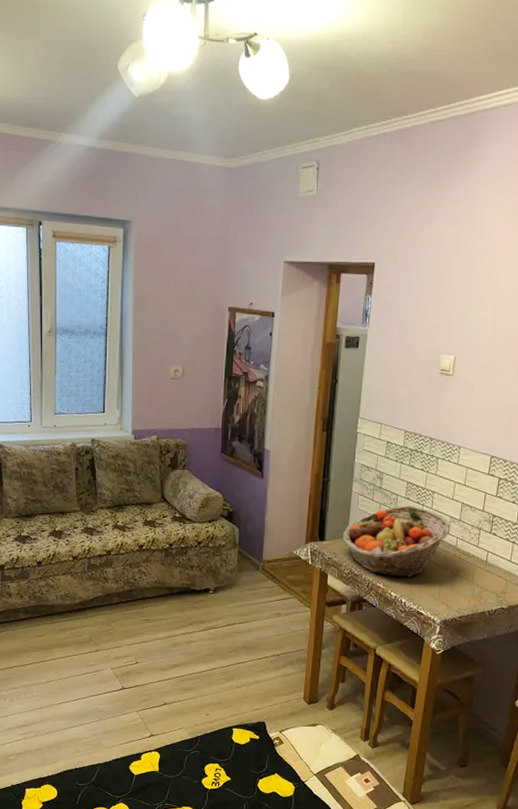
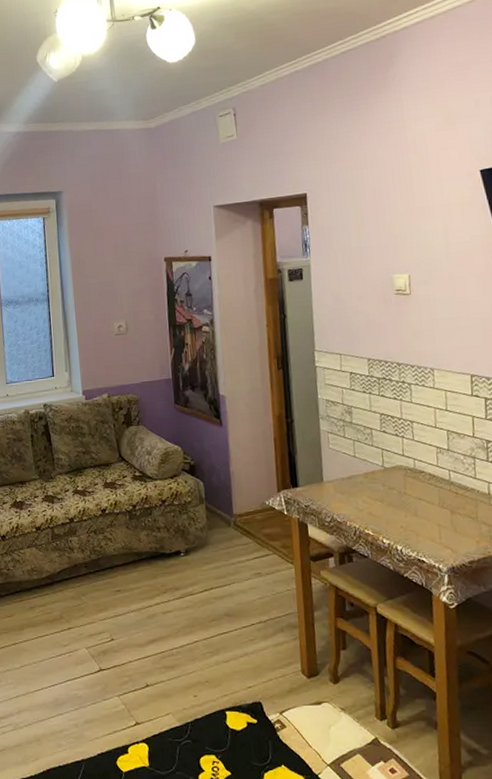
fruit basket: present [342,505,452,578] -> none [317,439,440,521]

